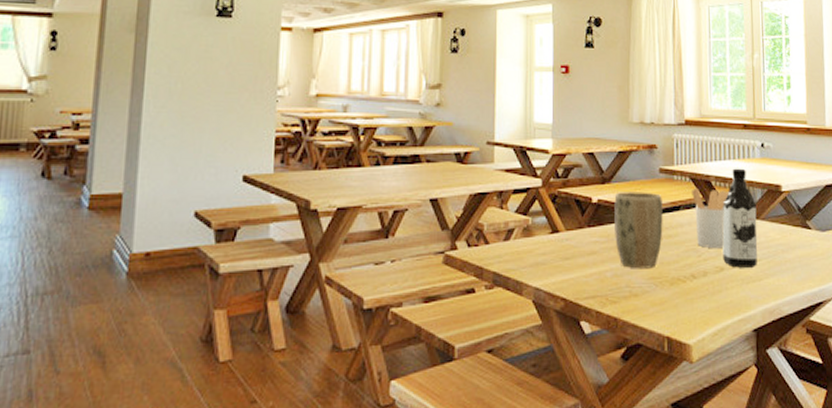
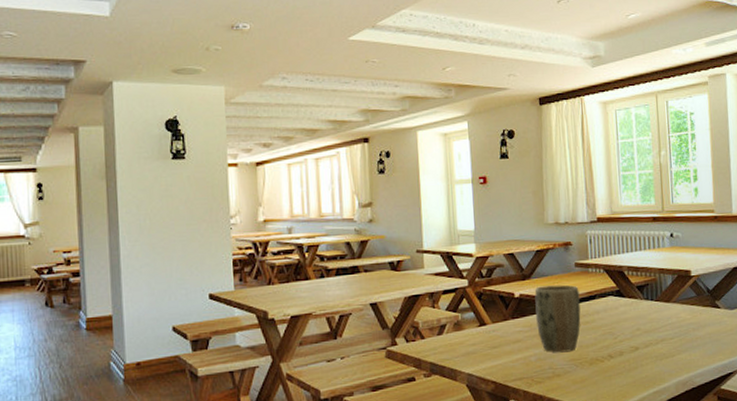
utensil holder: present [692,187,729,249] -> none [606,277,641,331]
water bottle: present [722,168,758,268] -> none [635,257,670,347]

